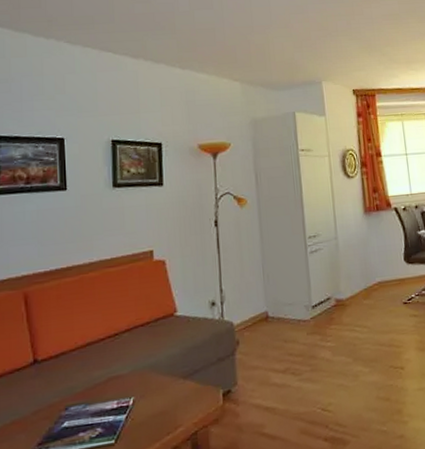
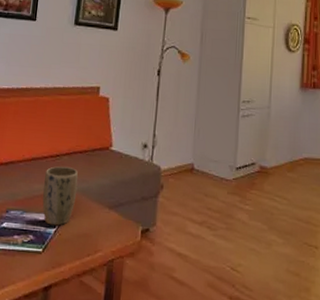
plant pot: none [104,343,145,412] -> present [42,166,78,226]

